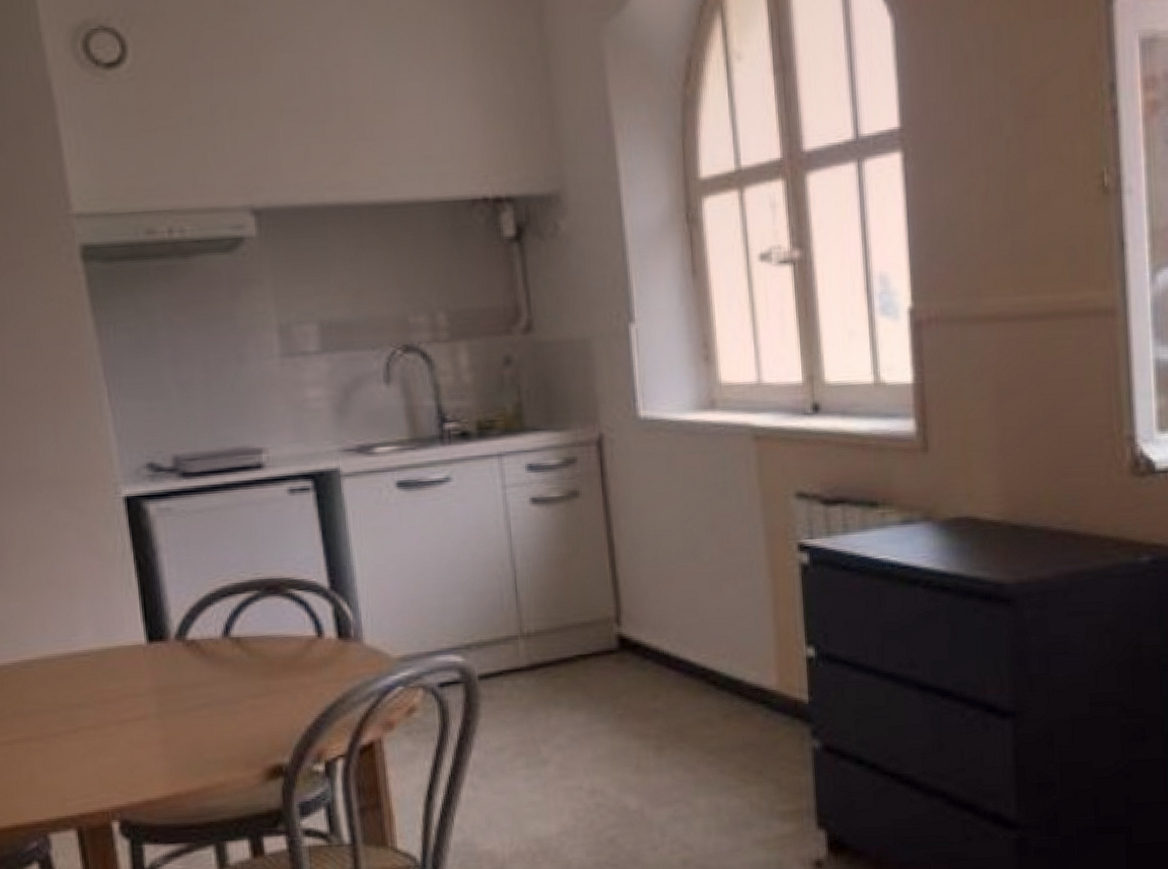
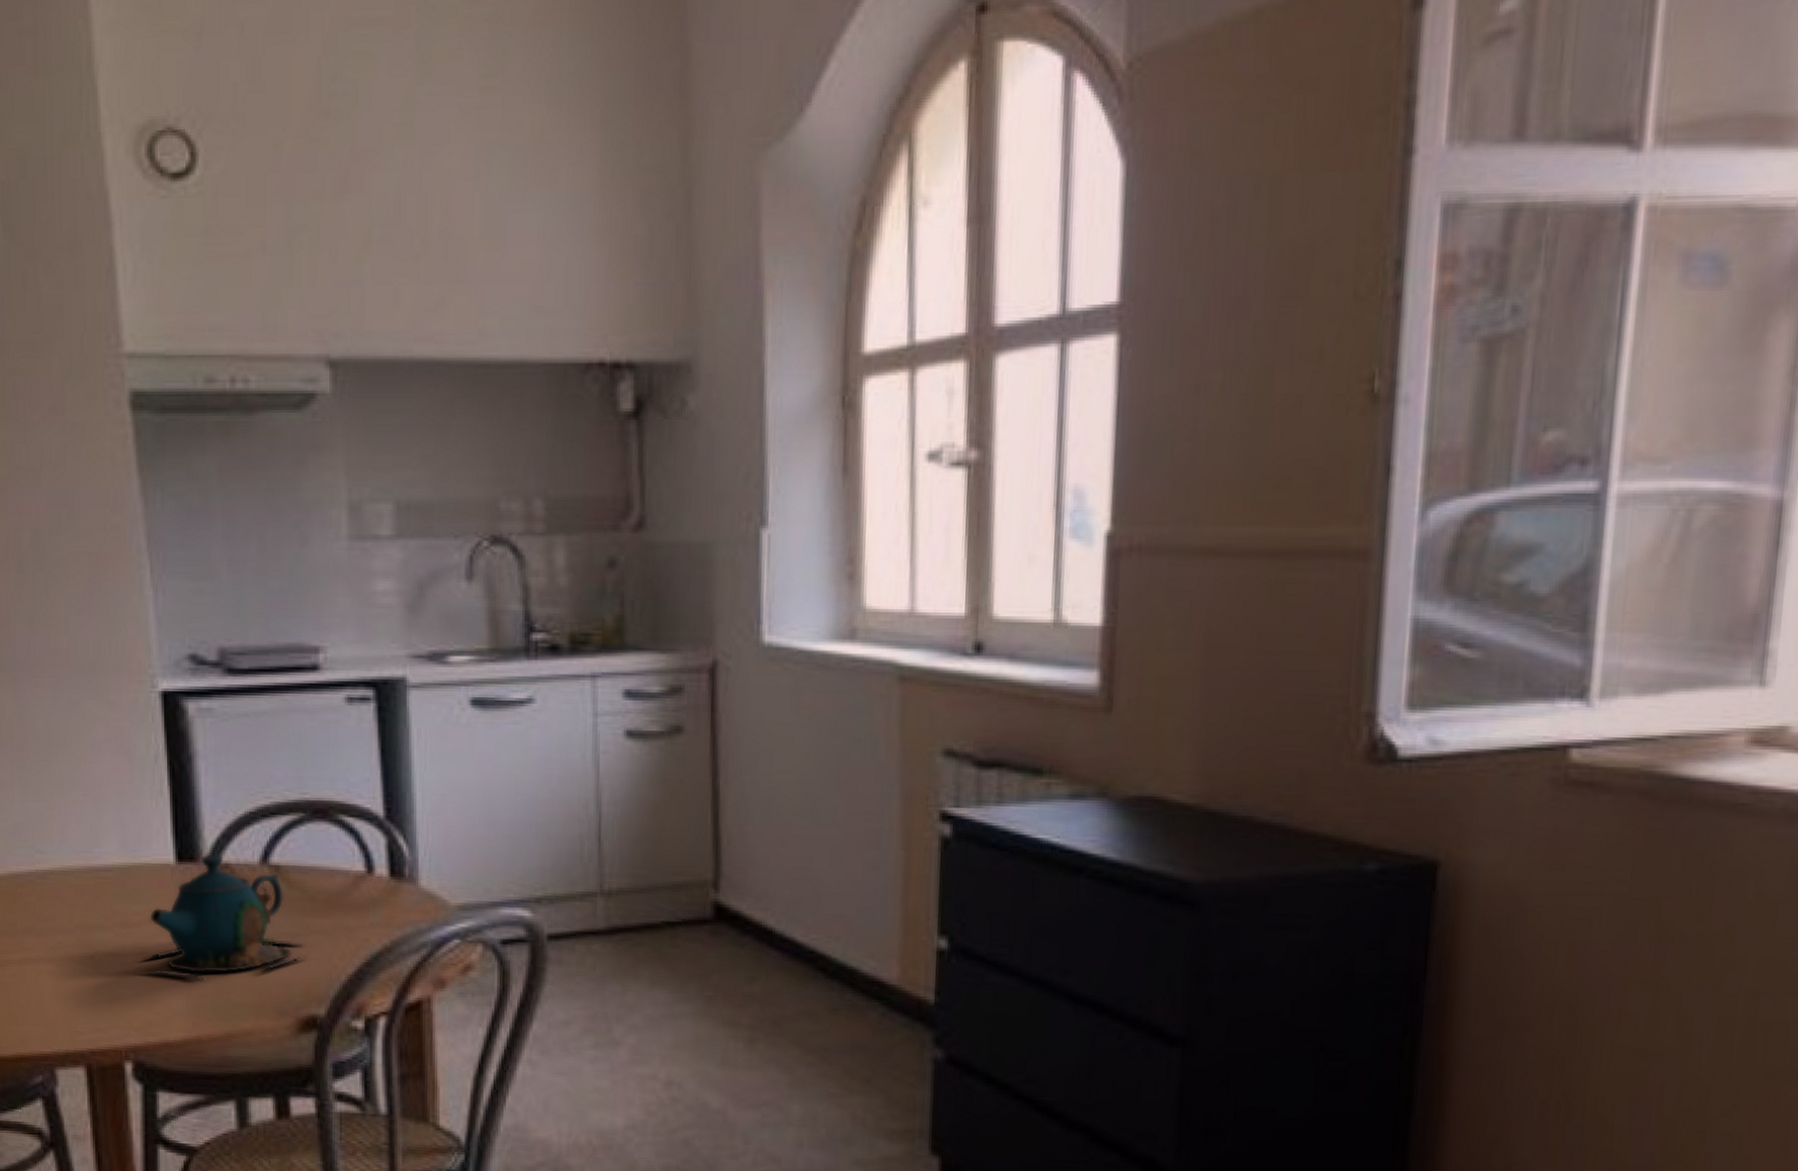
teapot: none [123,631,270,743] -> present [143,853,308,980]

